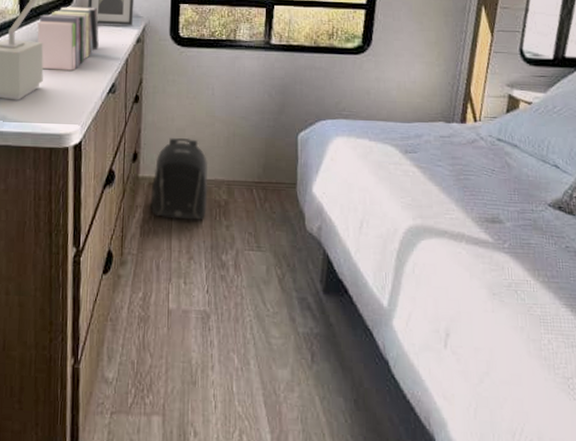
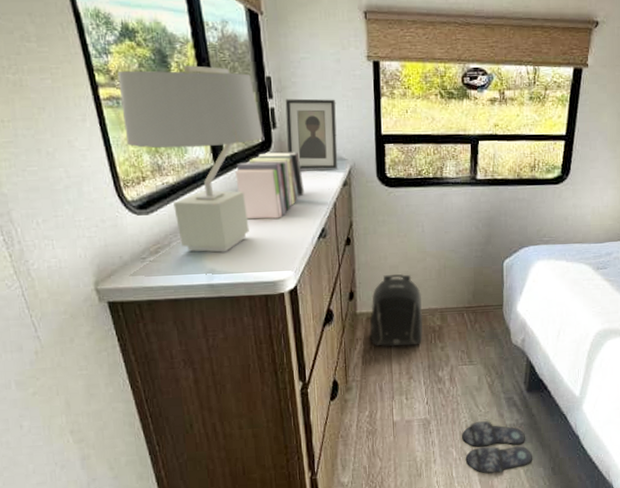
slippers: none [246,322,331,396] -> present [462,420,533,474]

